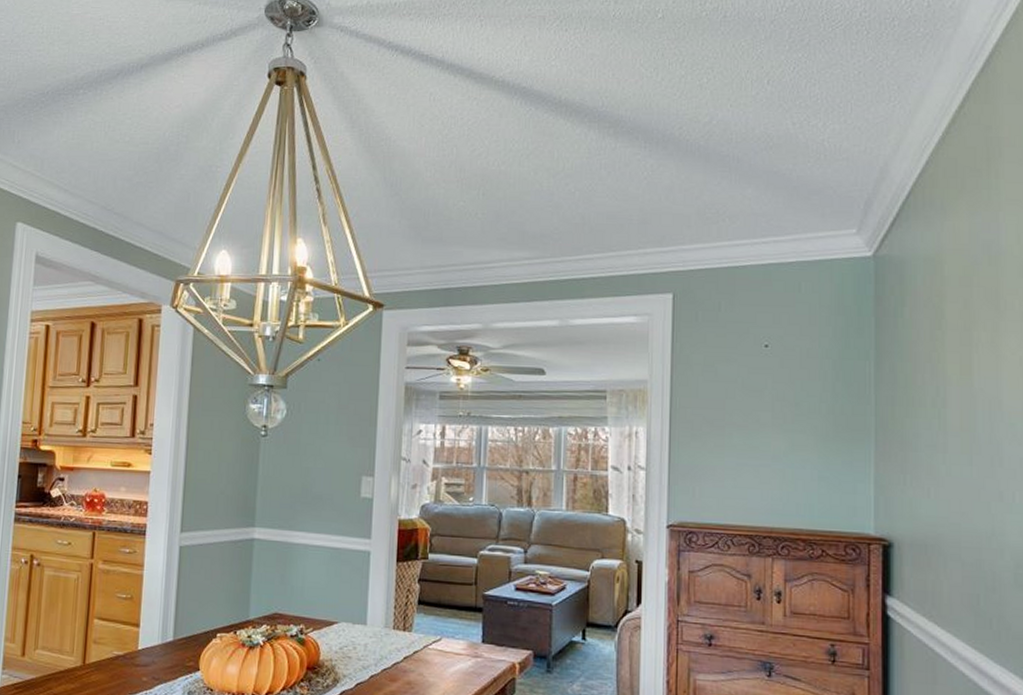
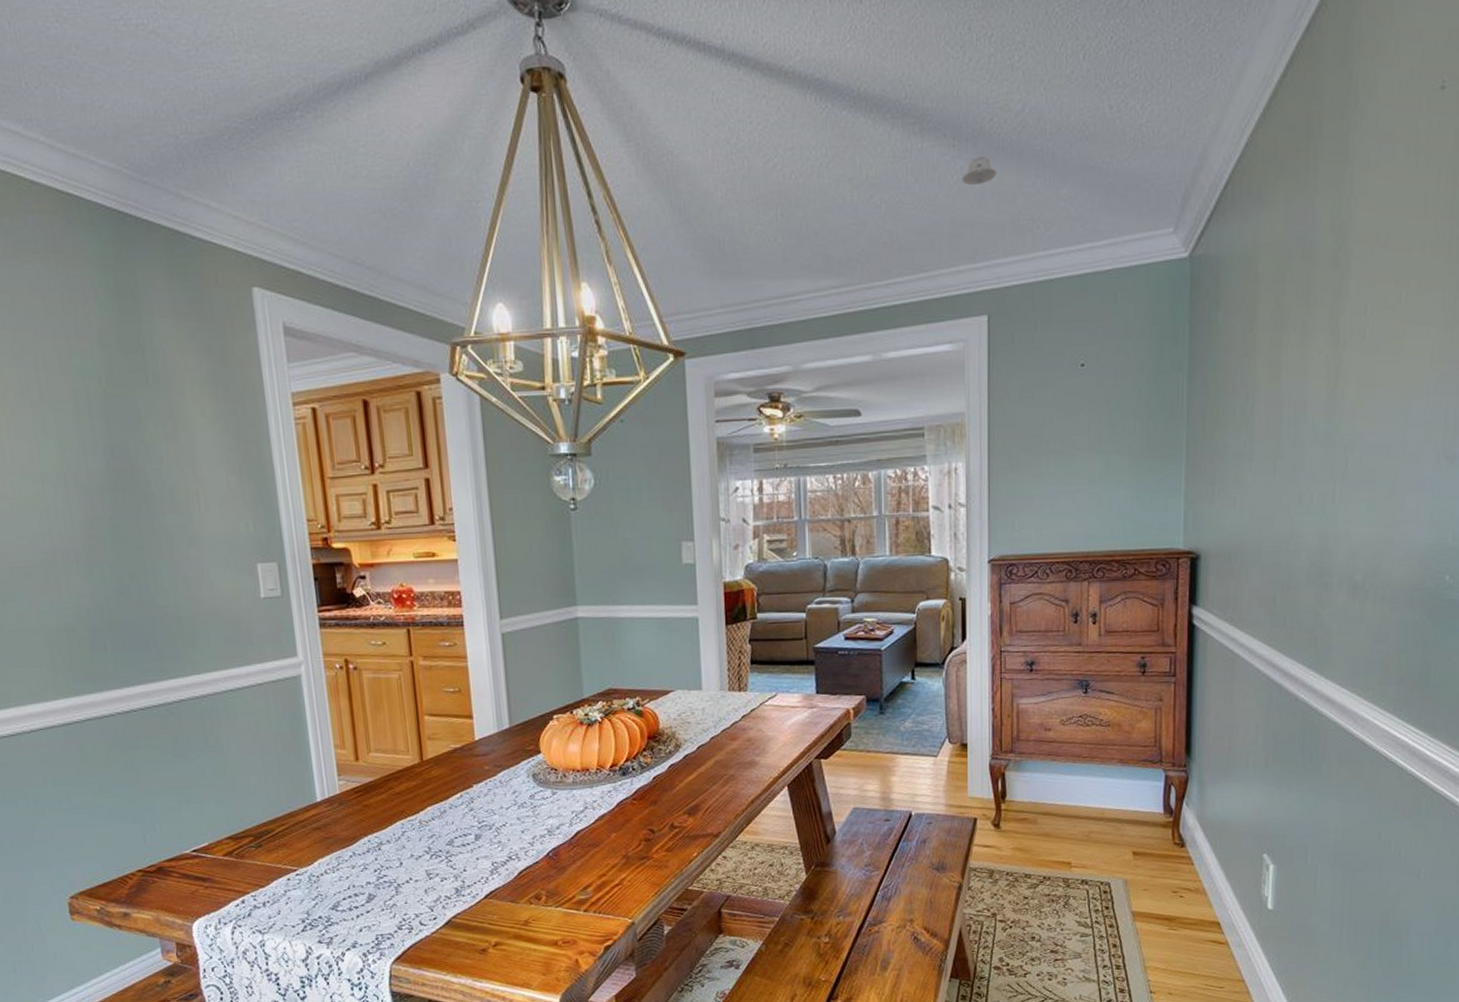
recessed light: none [651,157,686,180] -> present [961,156,998,185]

